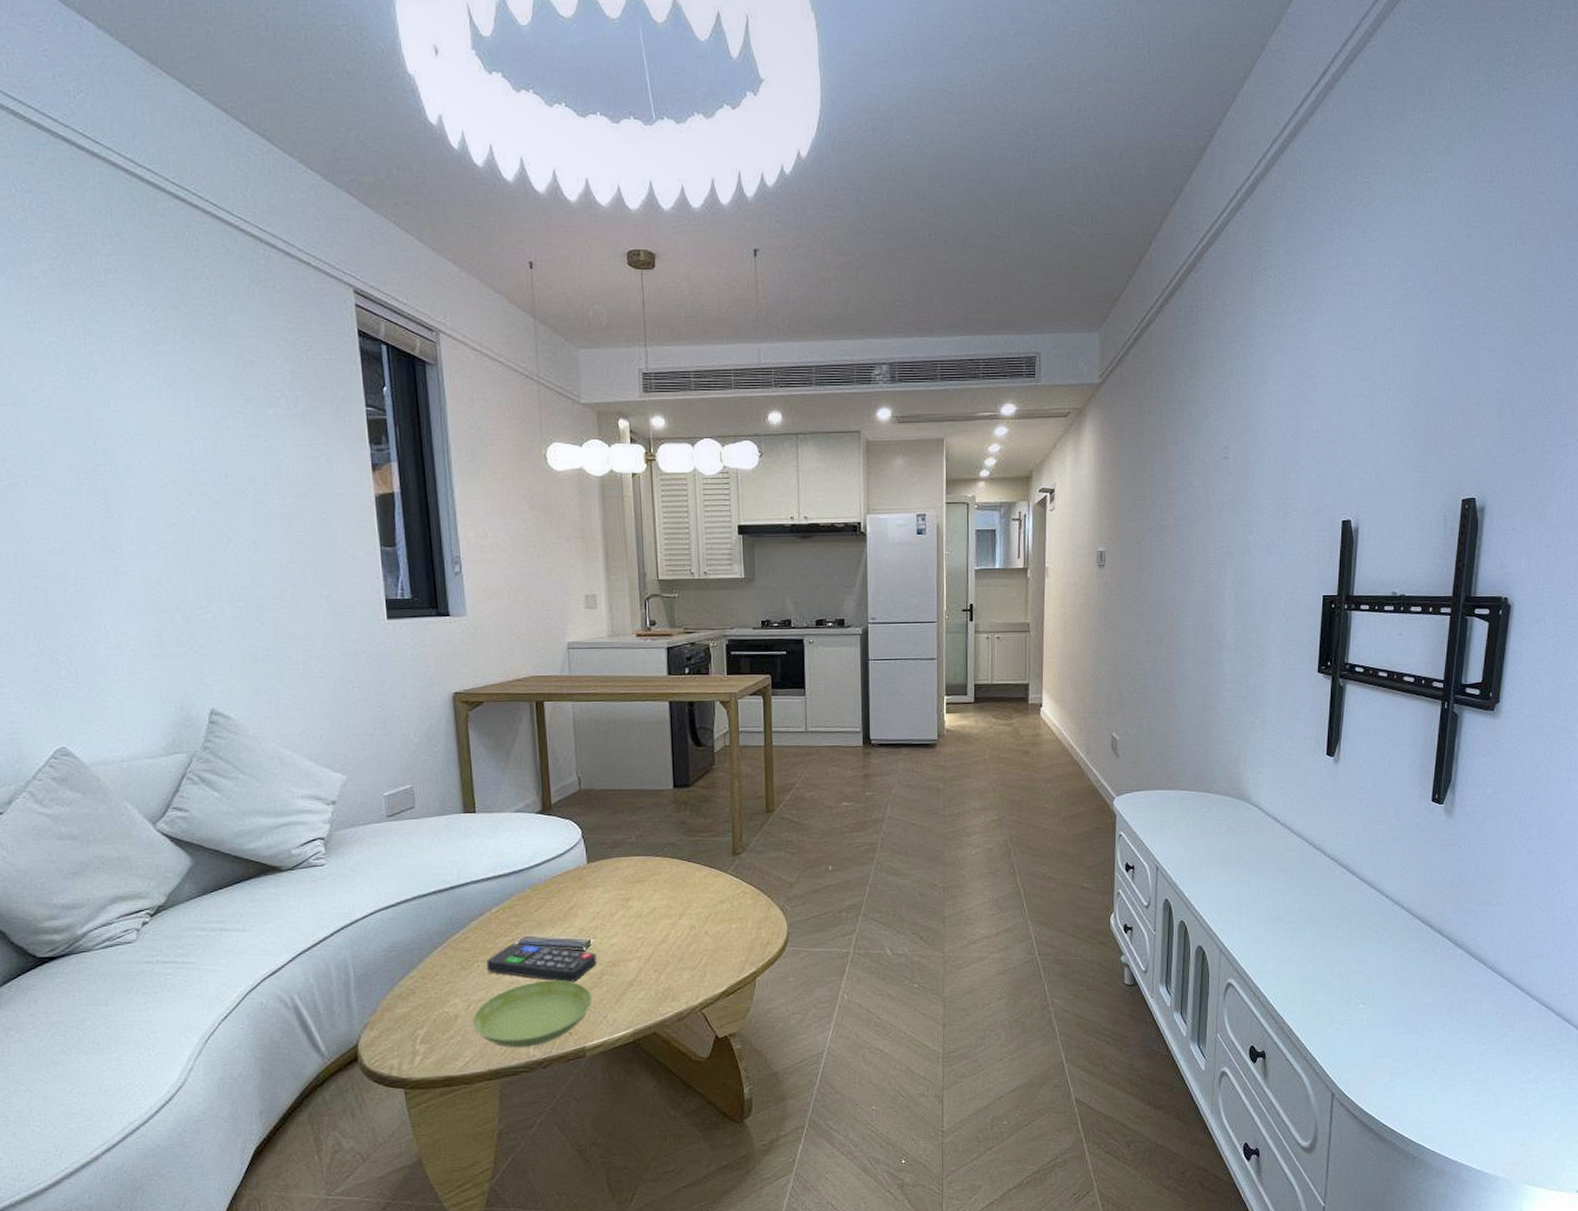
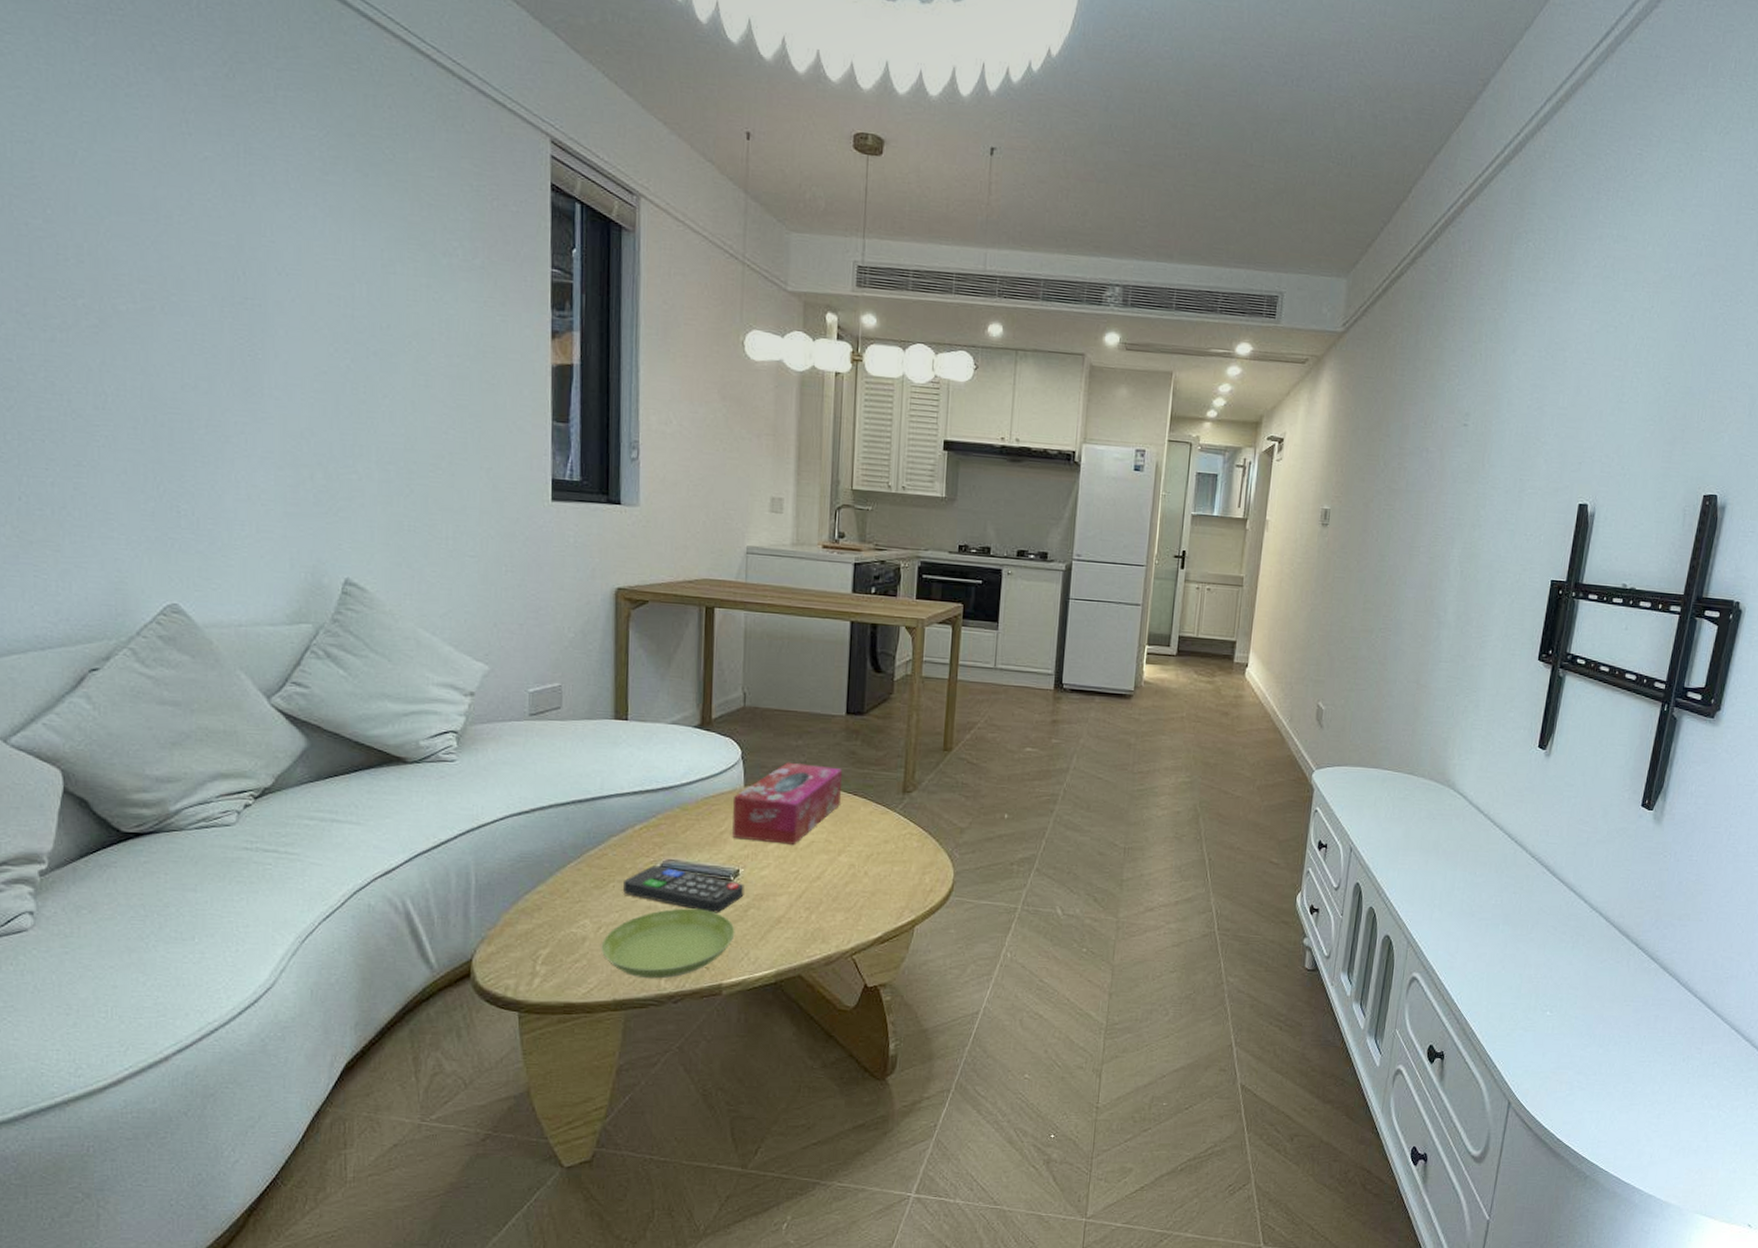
tissue box: none [579,837,676,913] -> present [732,762,842,845]

